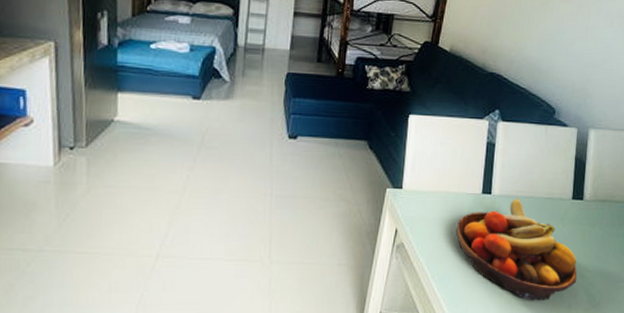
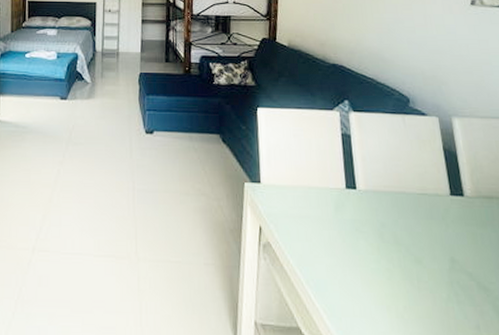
fruit bowl: present [456,198,578,301] -> none [323,193,480,318]

